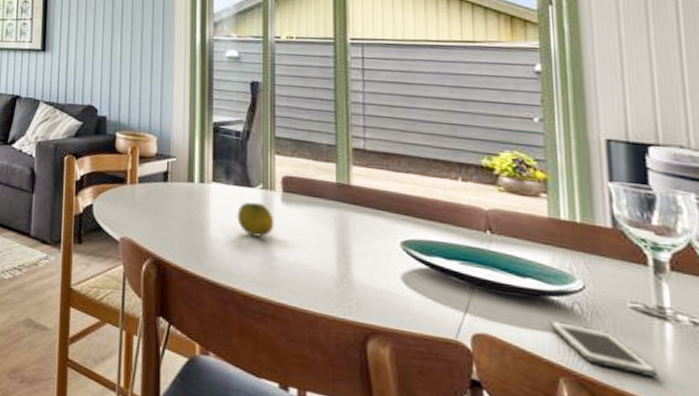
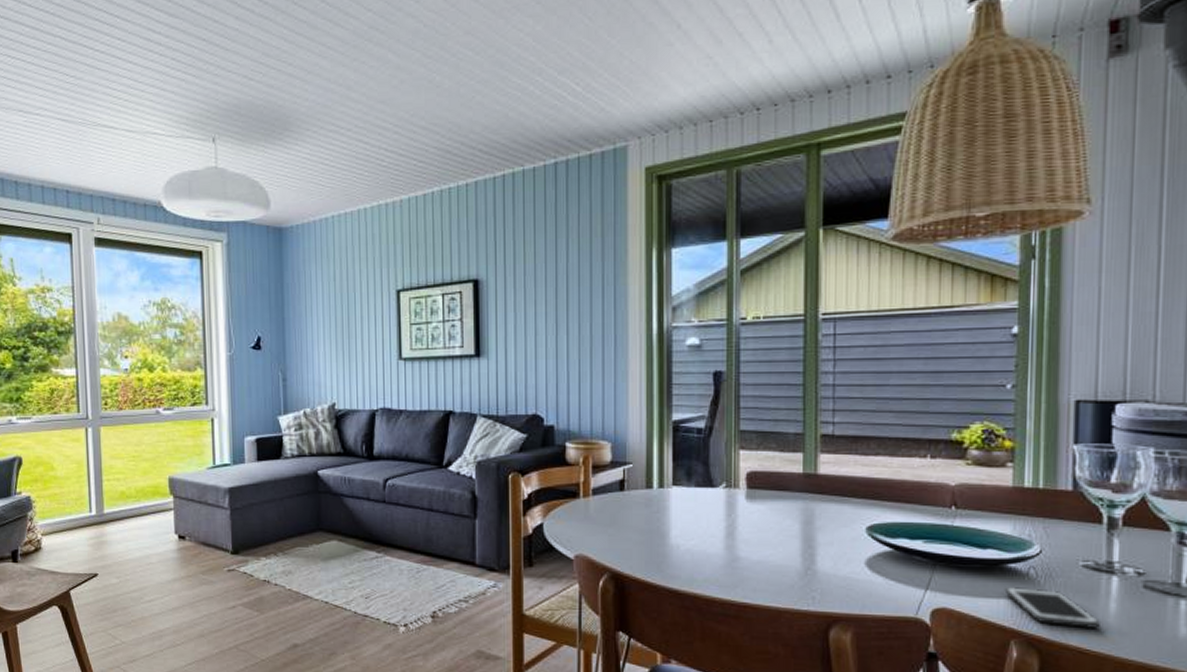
fruit: present [237,202,274,237] -> none [699,502,738,538]

